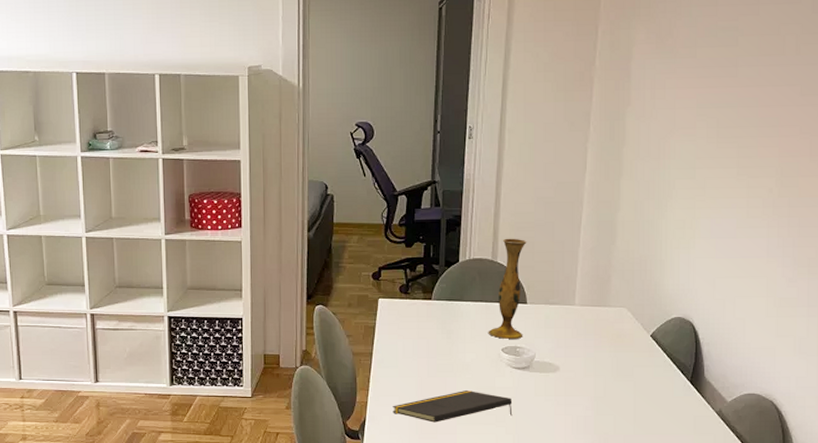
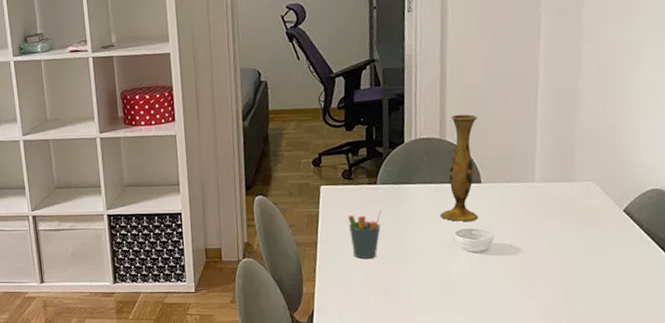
notepad: present [393,391,513,423] -> none [341,277,472,312]
pen holder: none [403,324,435,370] -> present [348,209,382,259]

